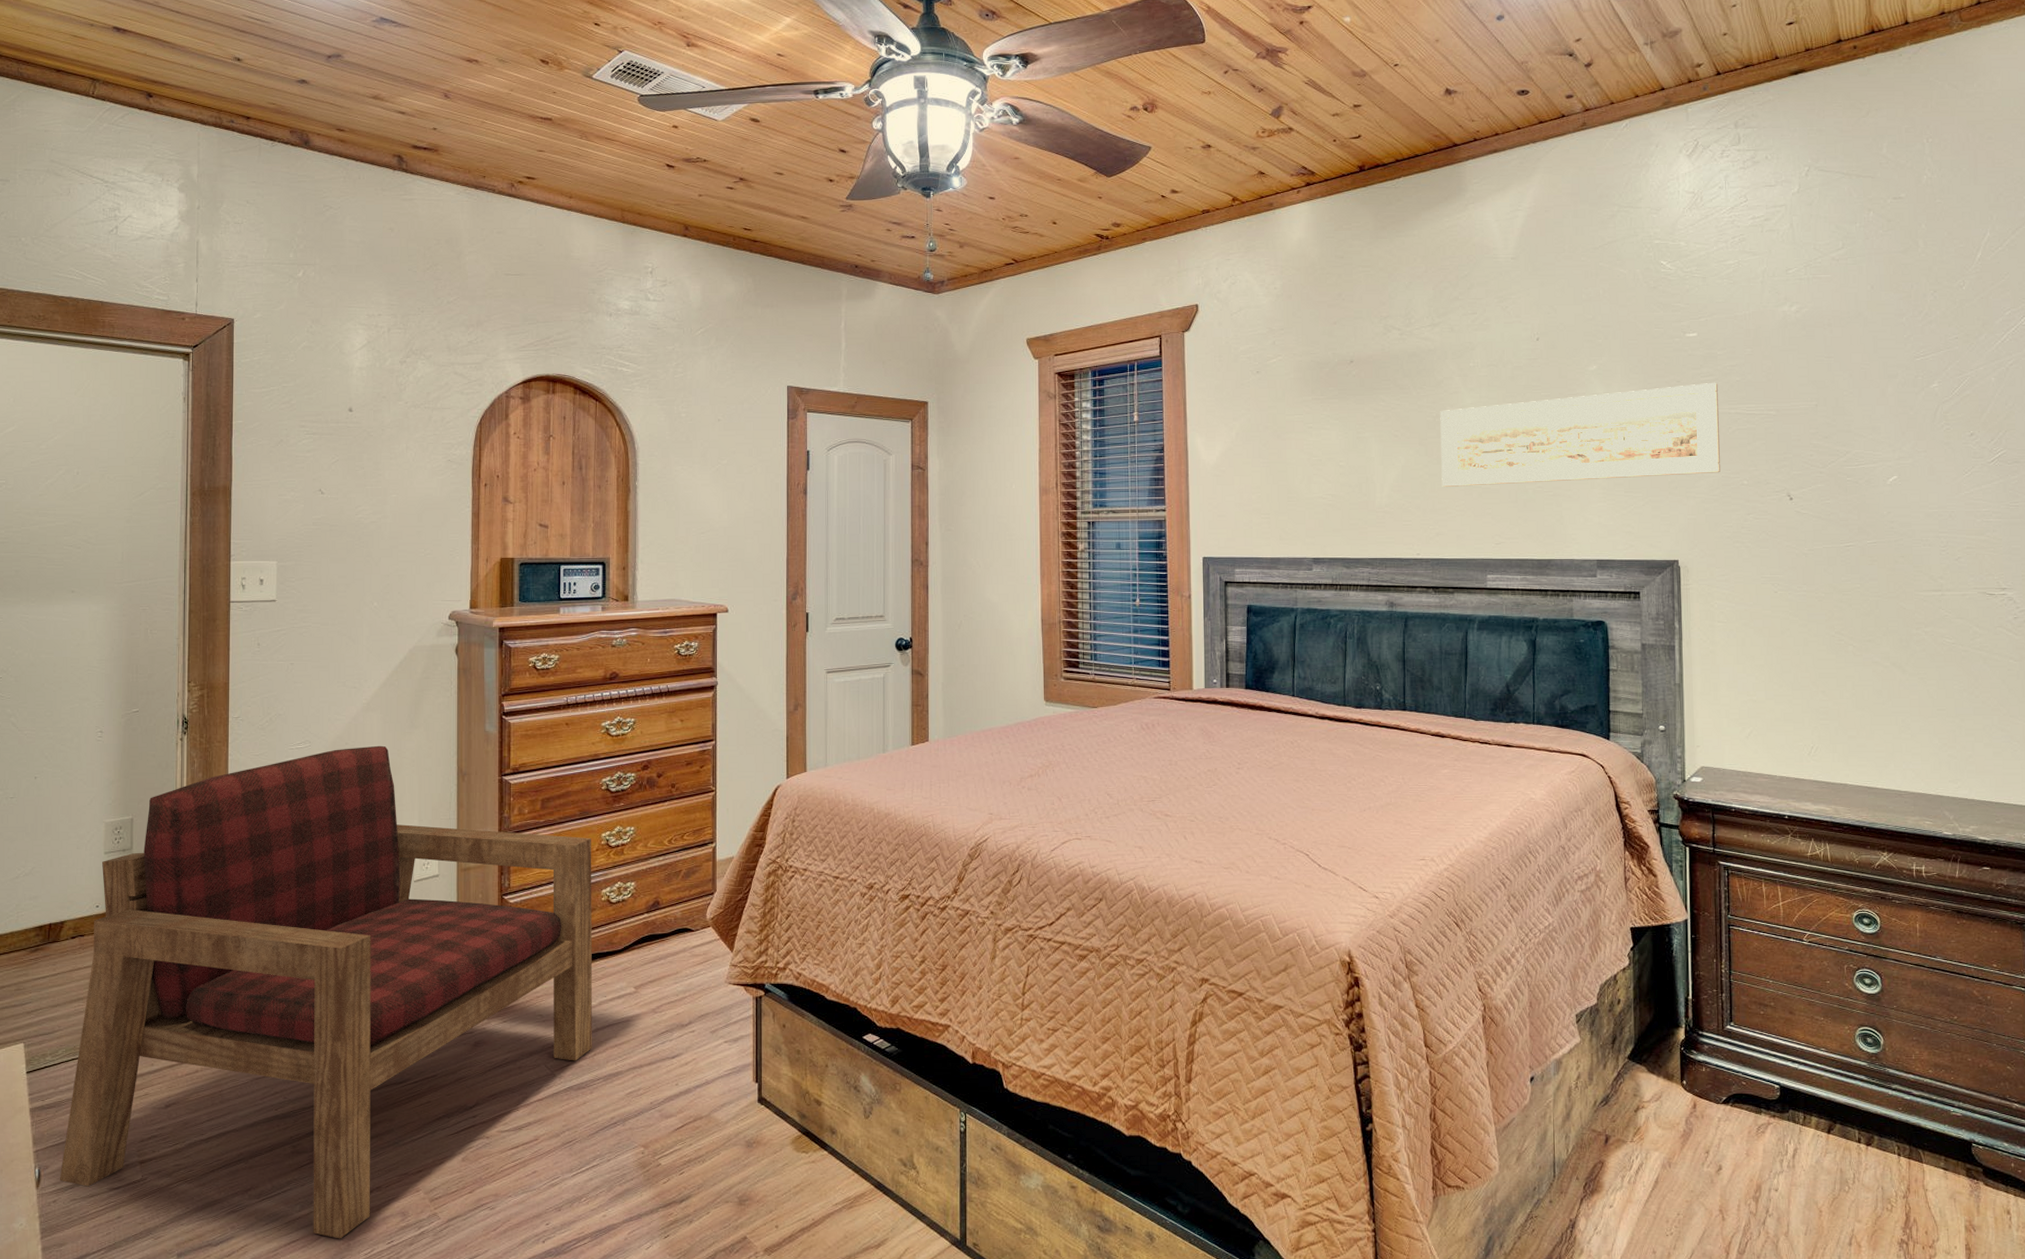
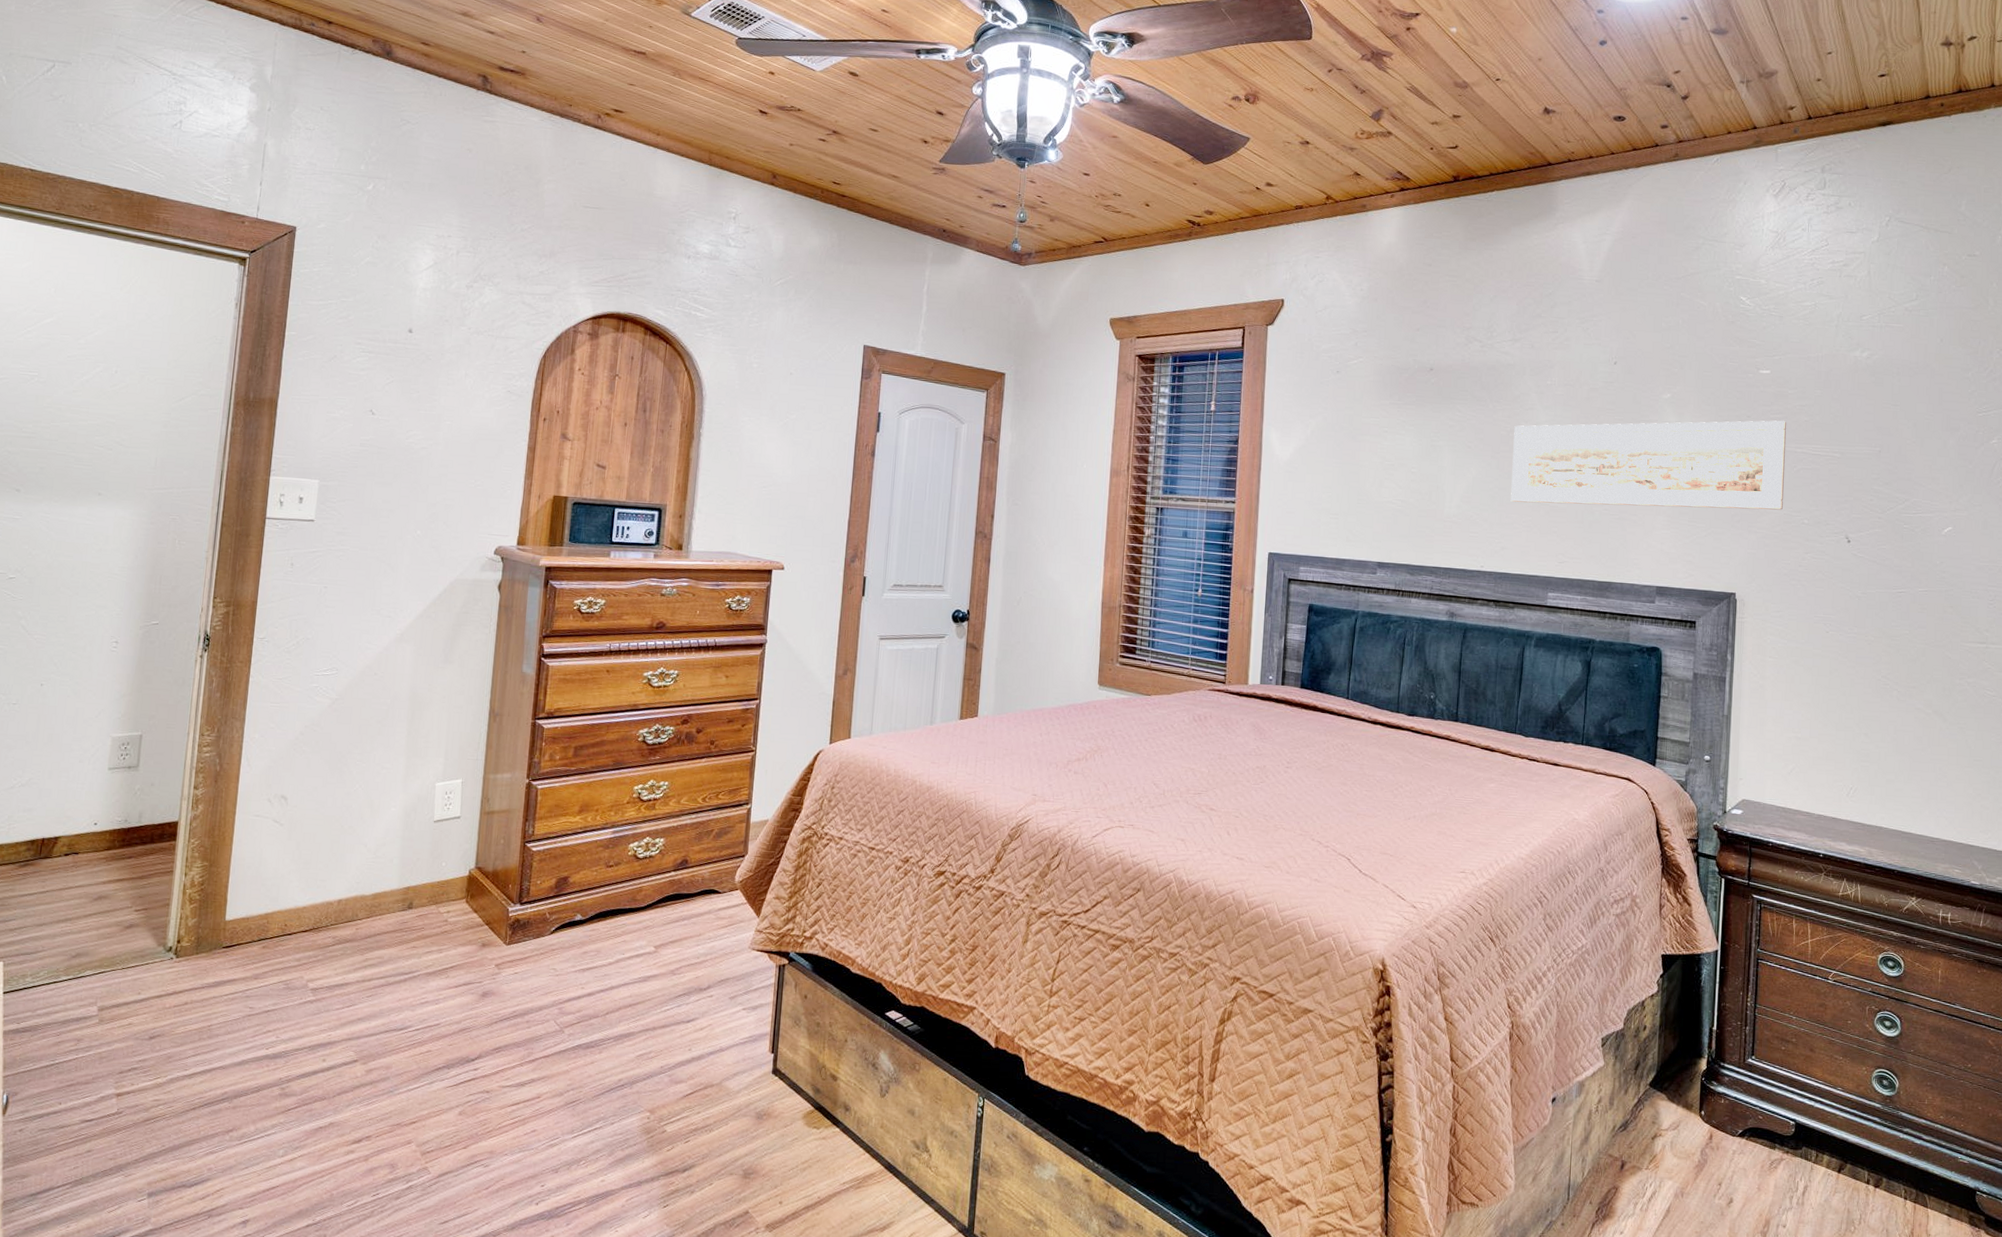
armchair: present [59,745,592,1239] -> none [28,678,623,1188]

